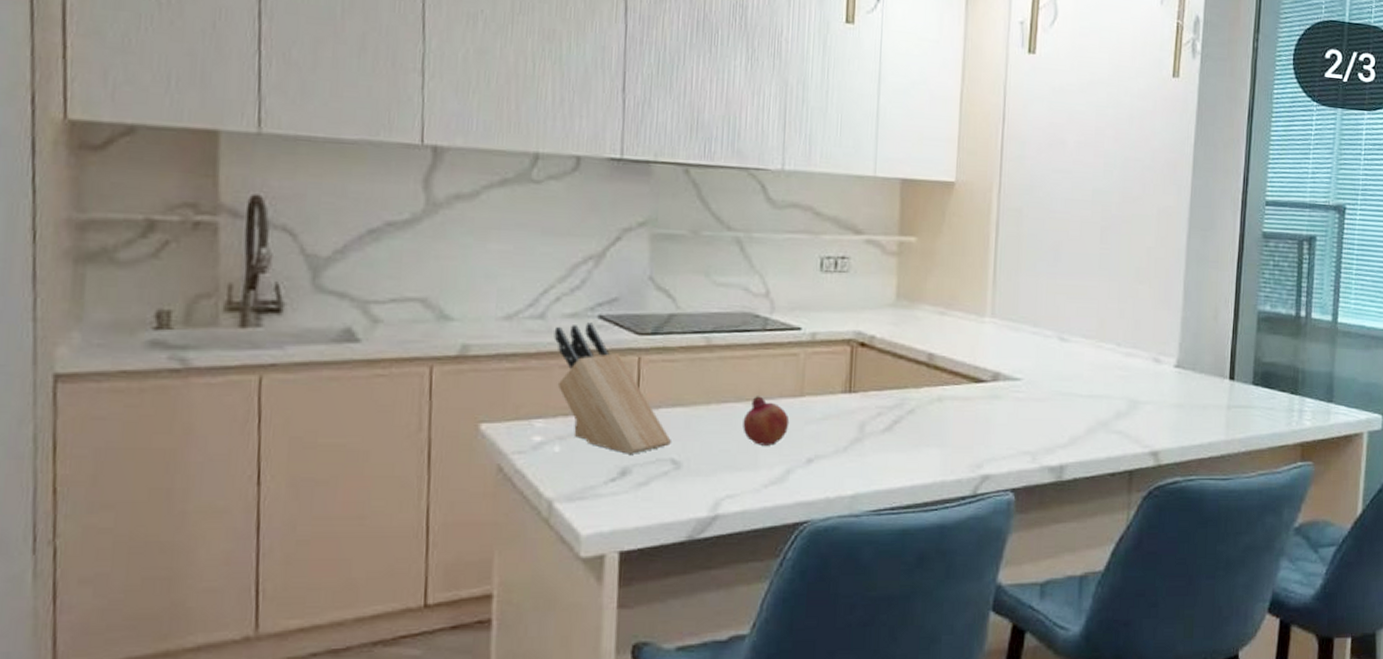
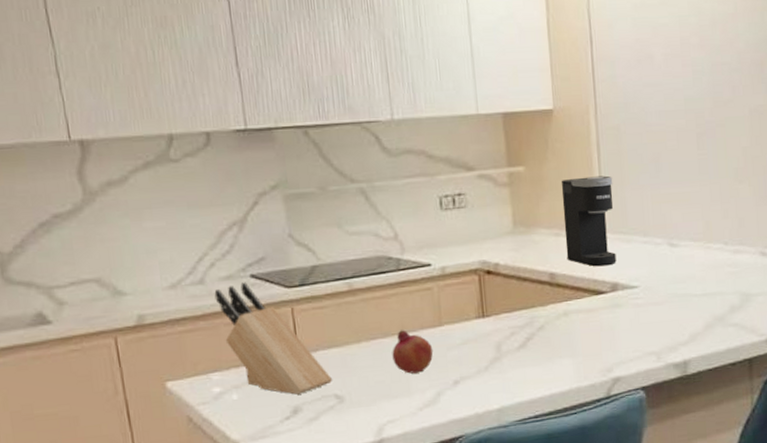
coffee maker: none [949,256,1009,353] -> present [561,175,617,267]

